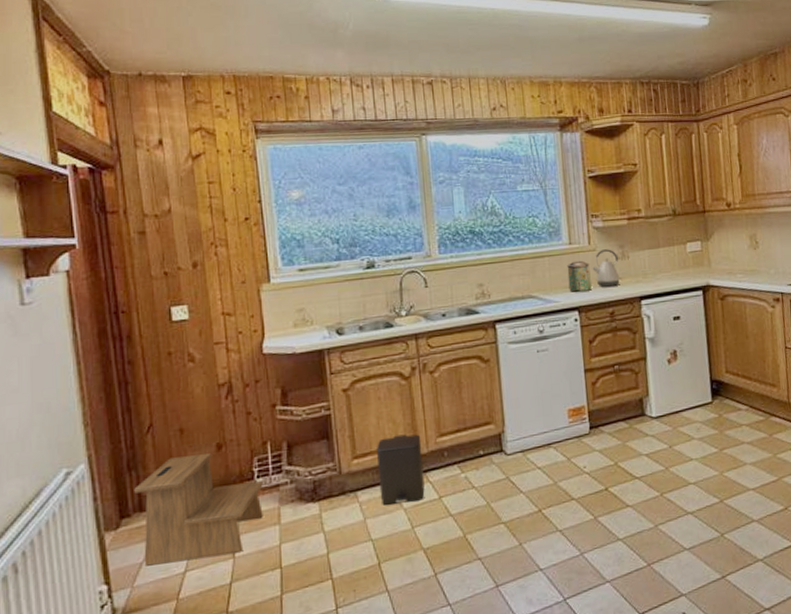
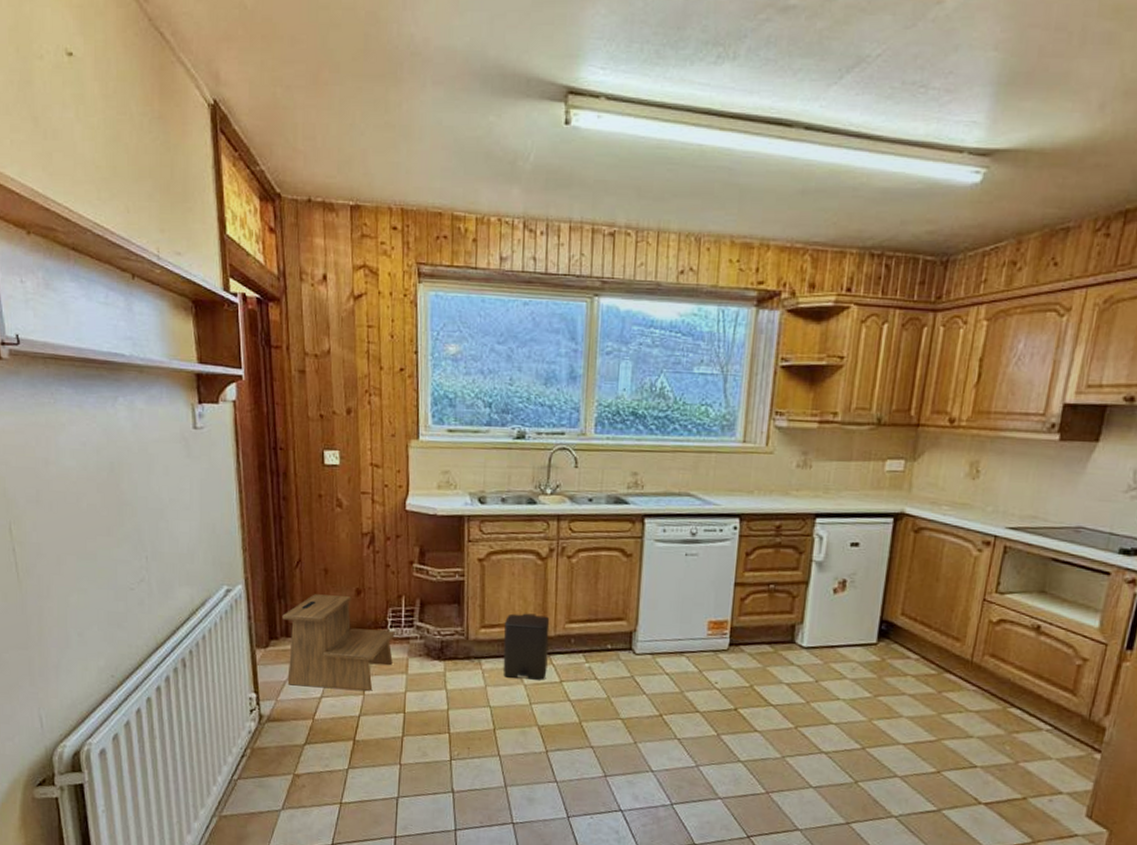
canister: present [567,260,592,293] -> none [733,462,763,499]
kettle: present [592,249,622,287] -> none [765,453,799,497]

